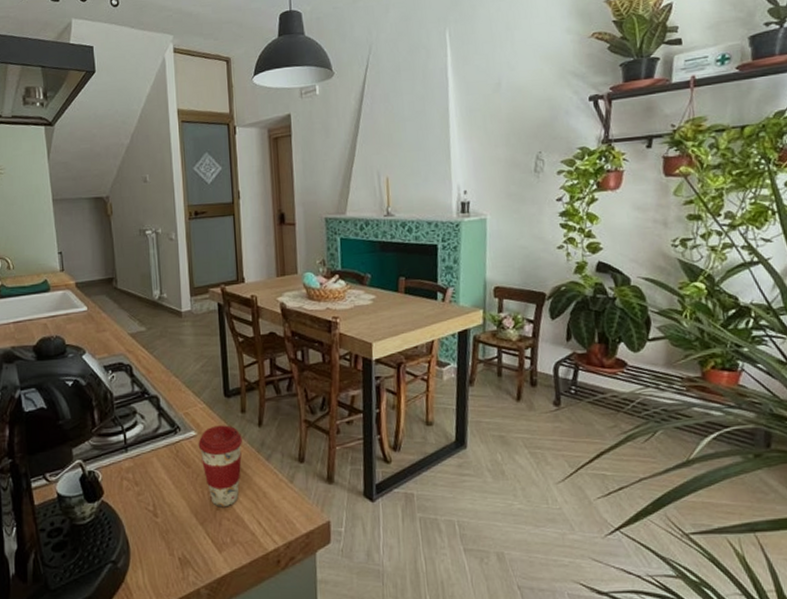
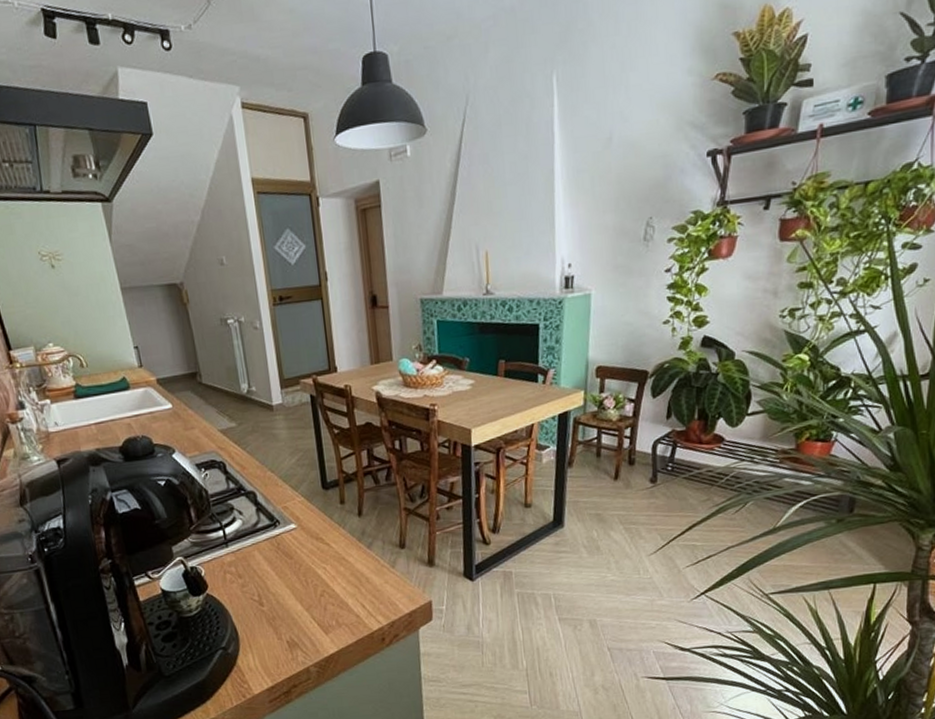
coffee cup: present [198,425,243,507] -> none [298,516,344,594]

